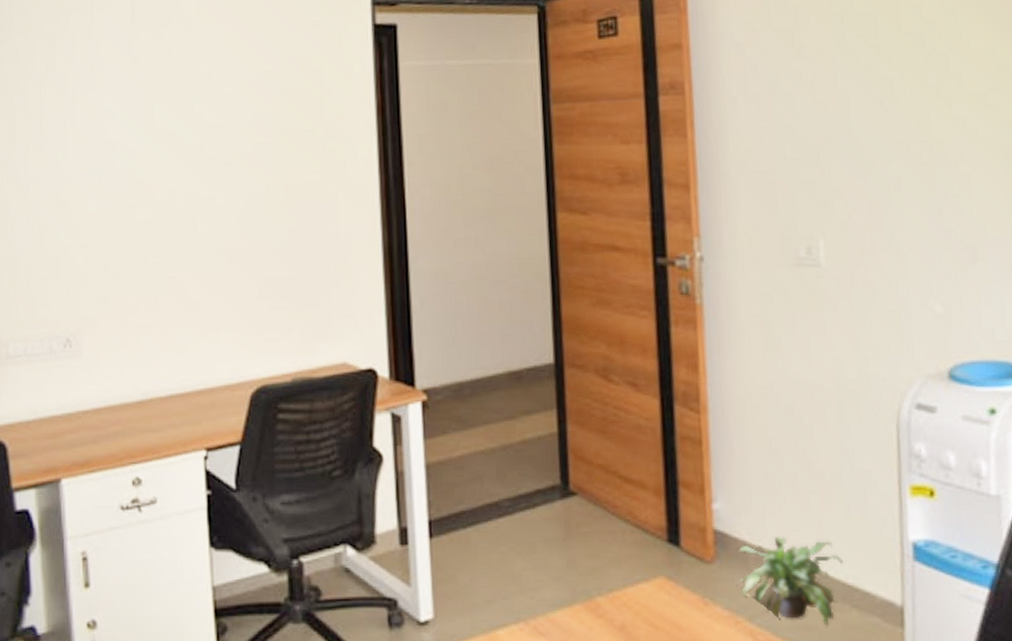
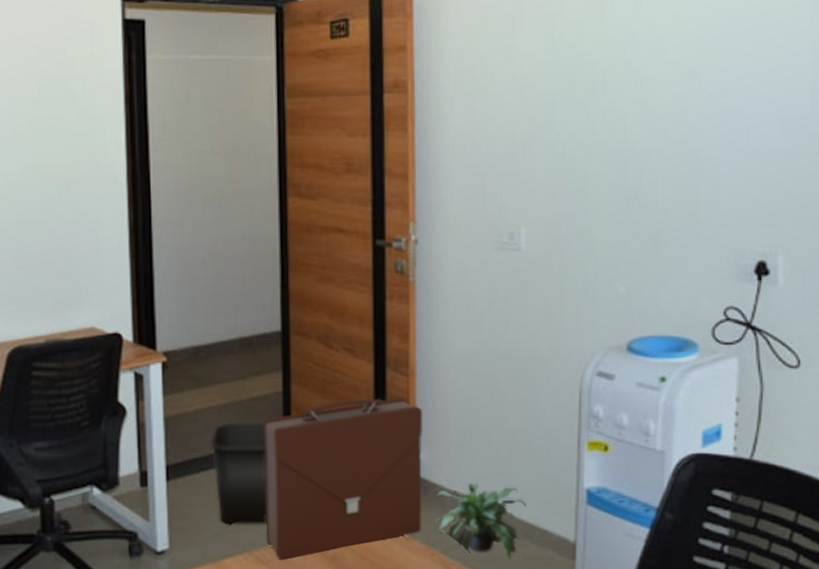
waste bin: none [477,468,545,590] -> present [209,422,268,525]
briefcase: none [537,438,723,630] -> present [263,398,423,560]

